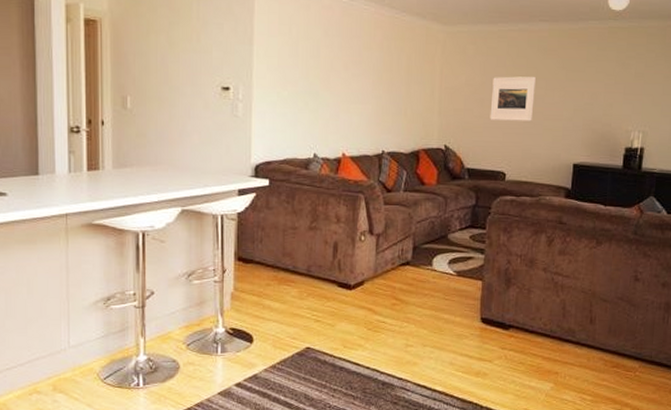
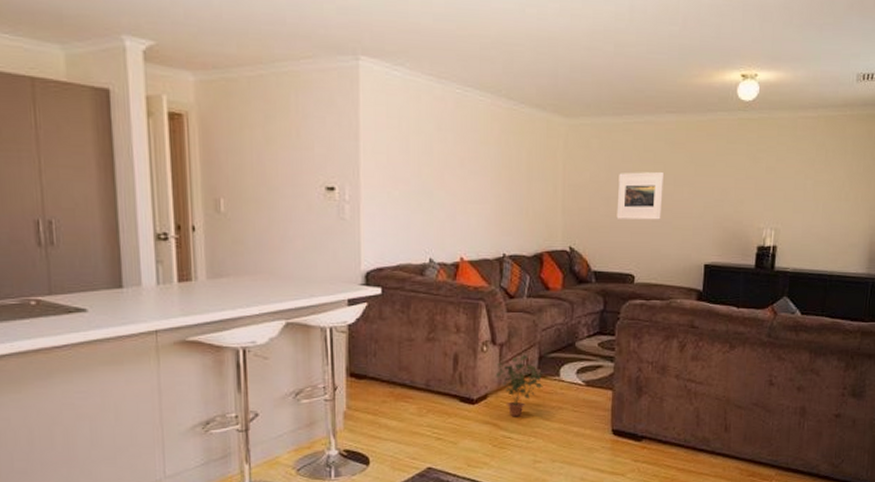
potted plant: none [371,245,417,303] -> present [495,355,543,417]

